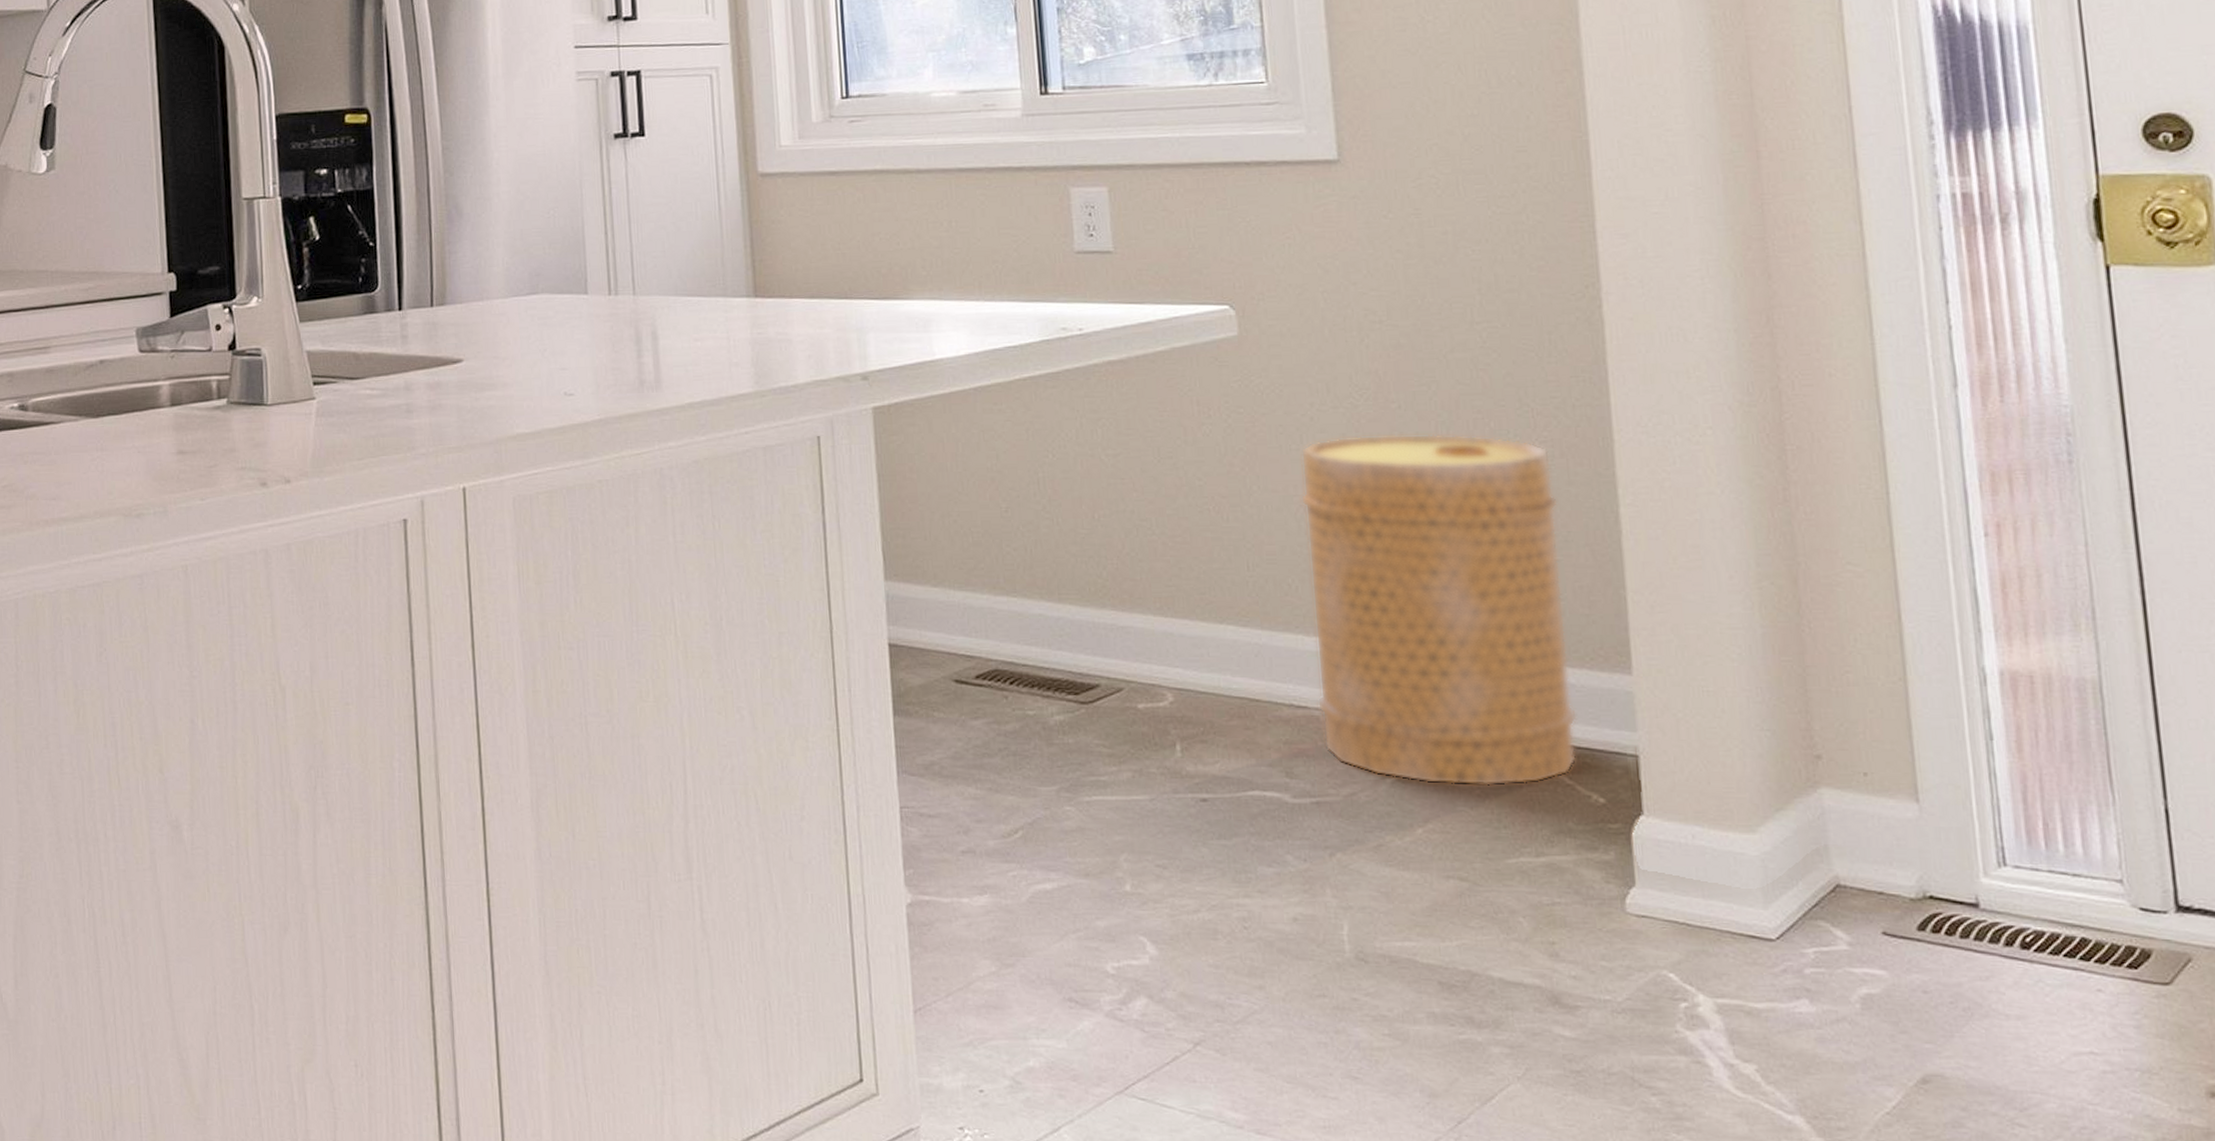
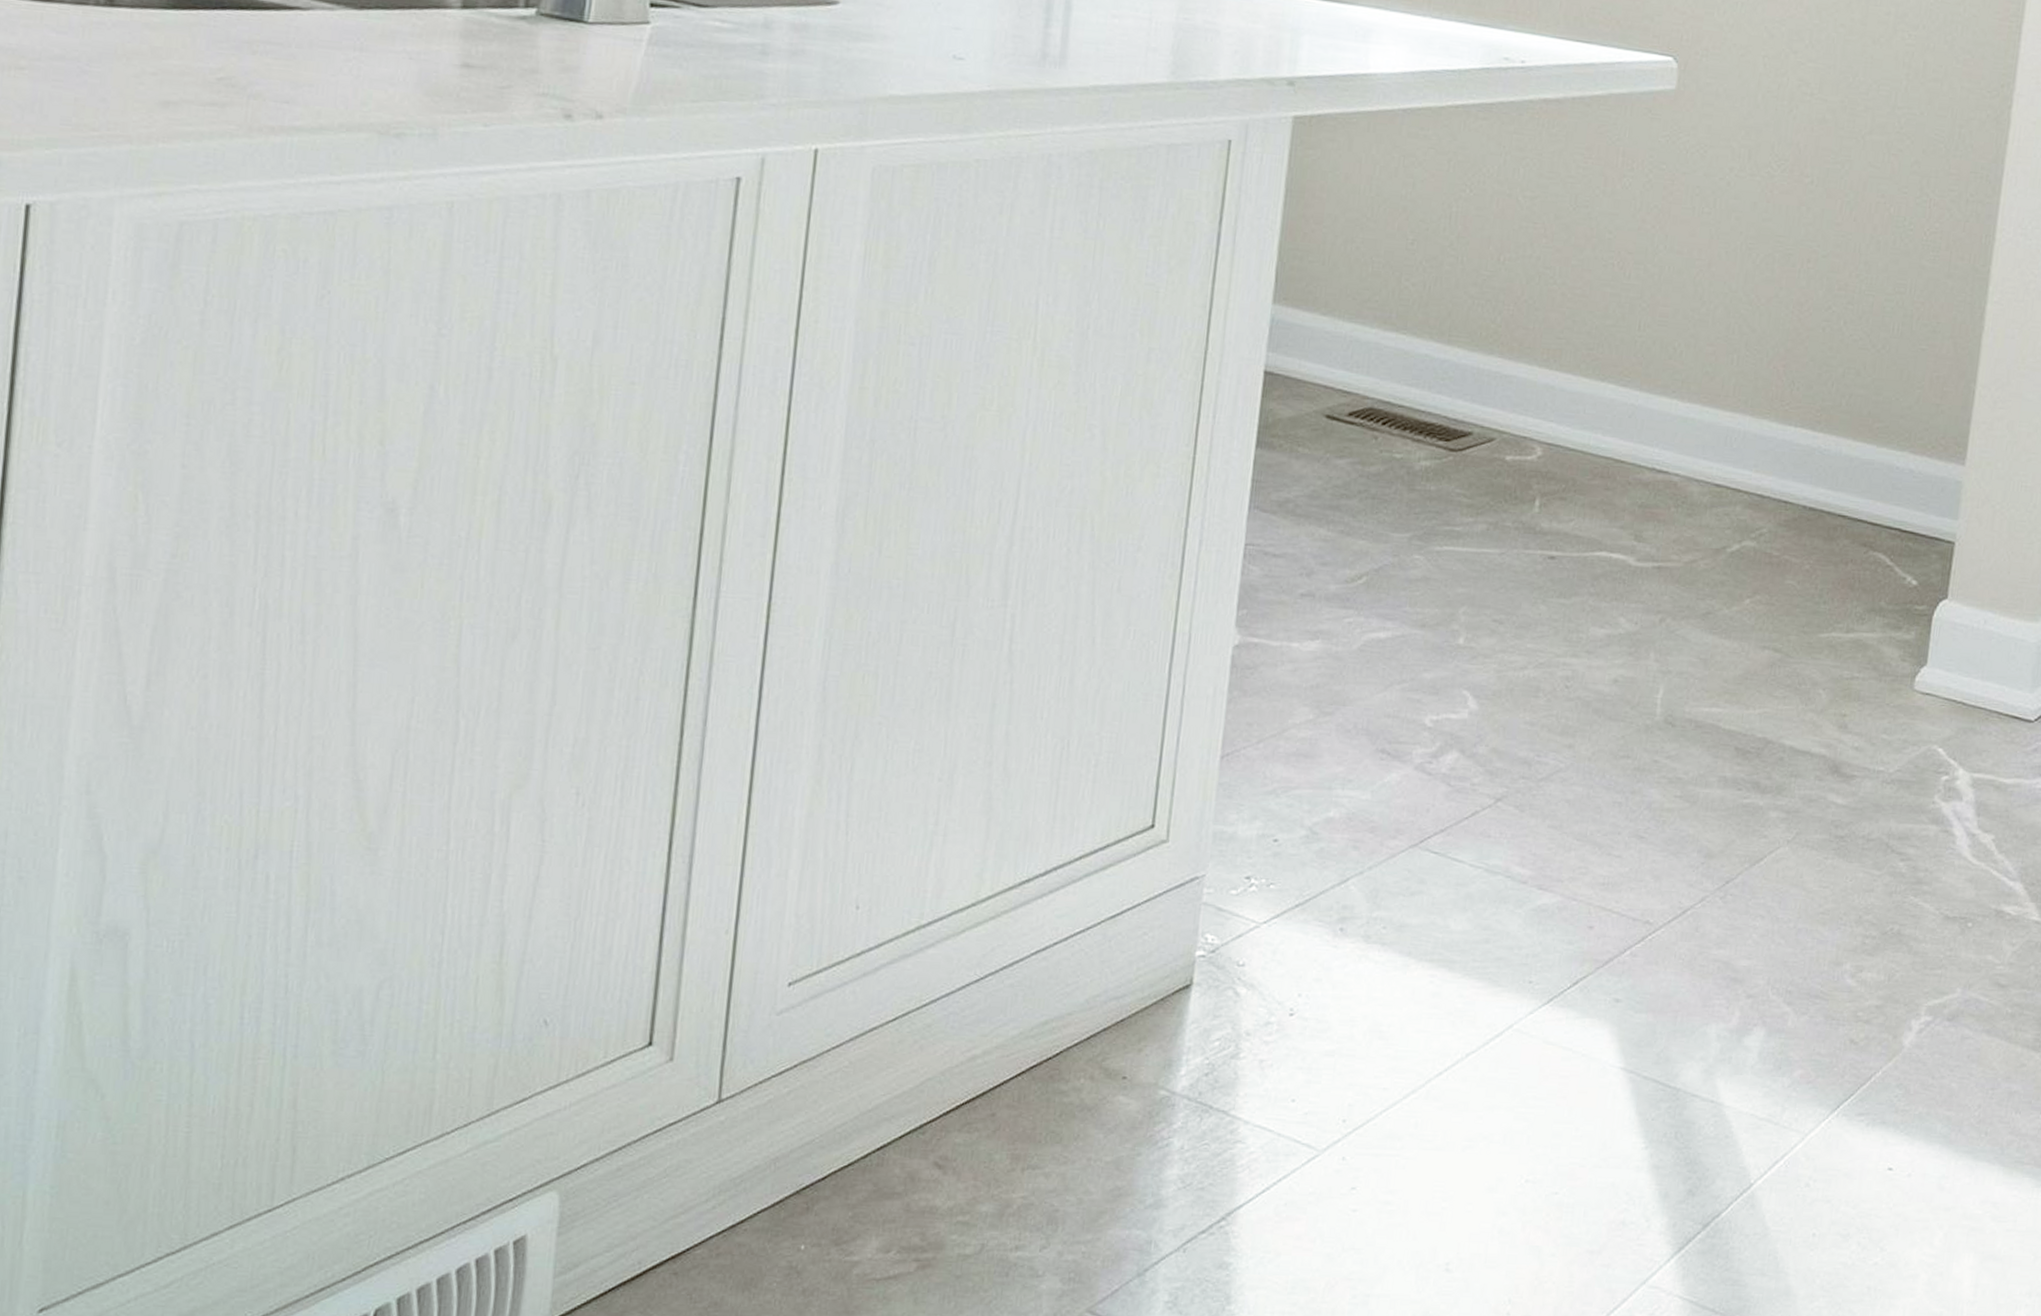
basket: present [1300,433,1577,787] -> none [1676,205,1937,563]

